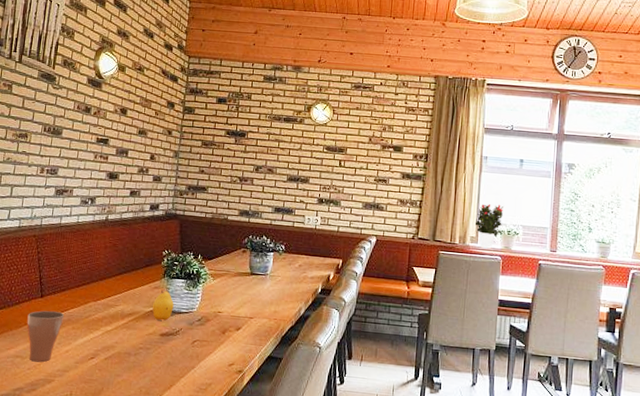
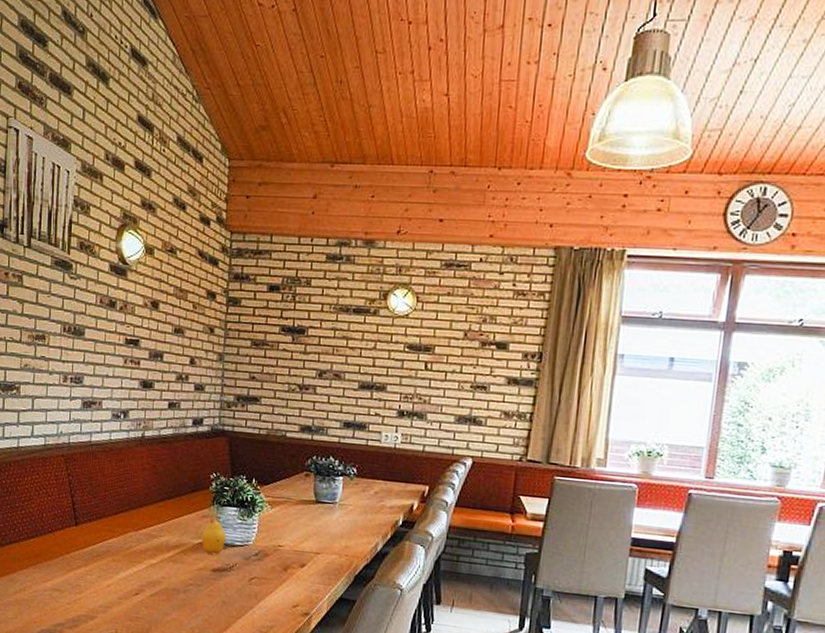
cup: present [27,310,65,362] -> none [62,540,103,597]
potted flower: present [474,204,503,249] -> none [603,417,643,474]

